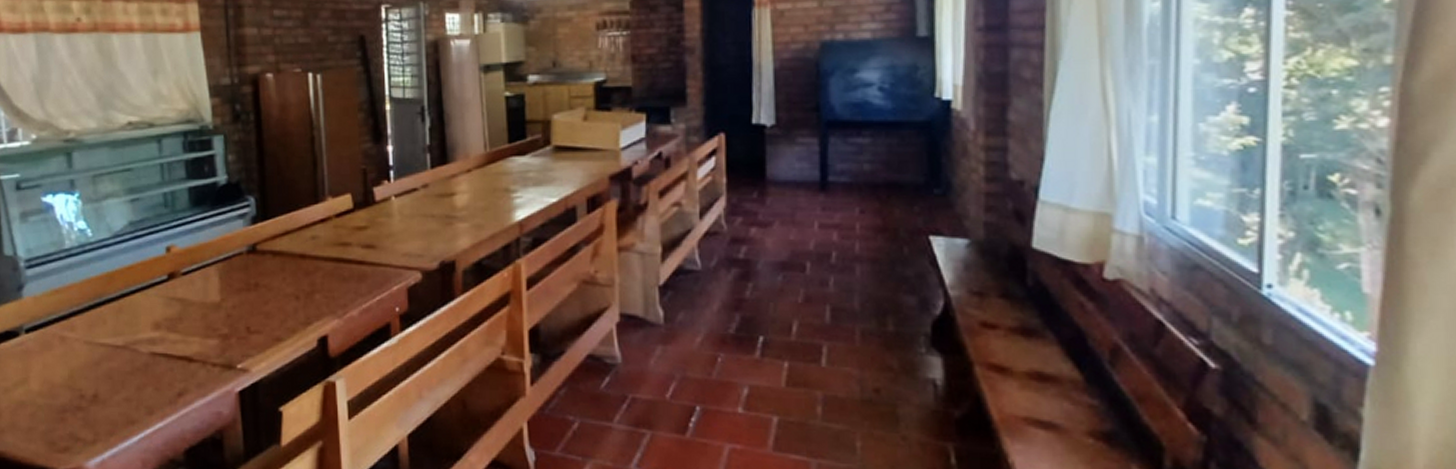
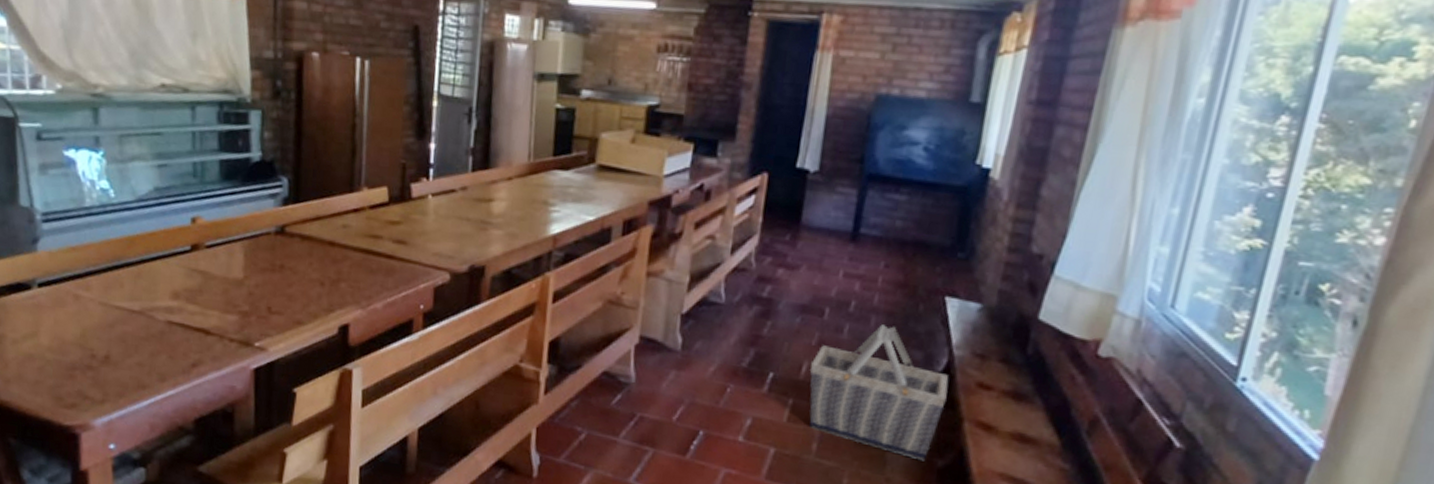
basket: none [800,273,951,413] -> present [809,325,949,461]

